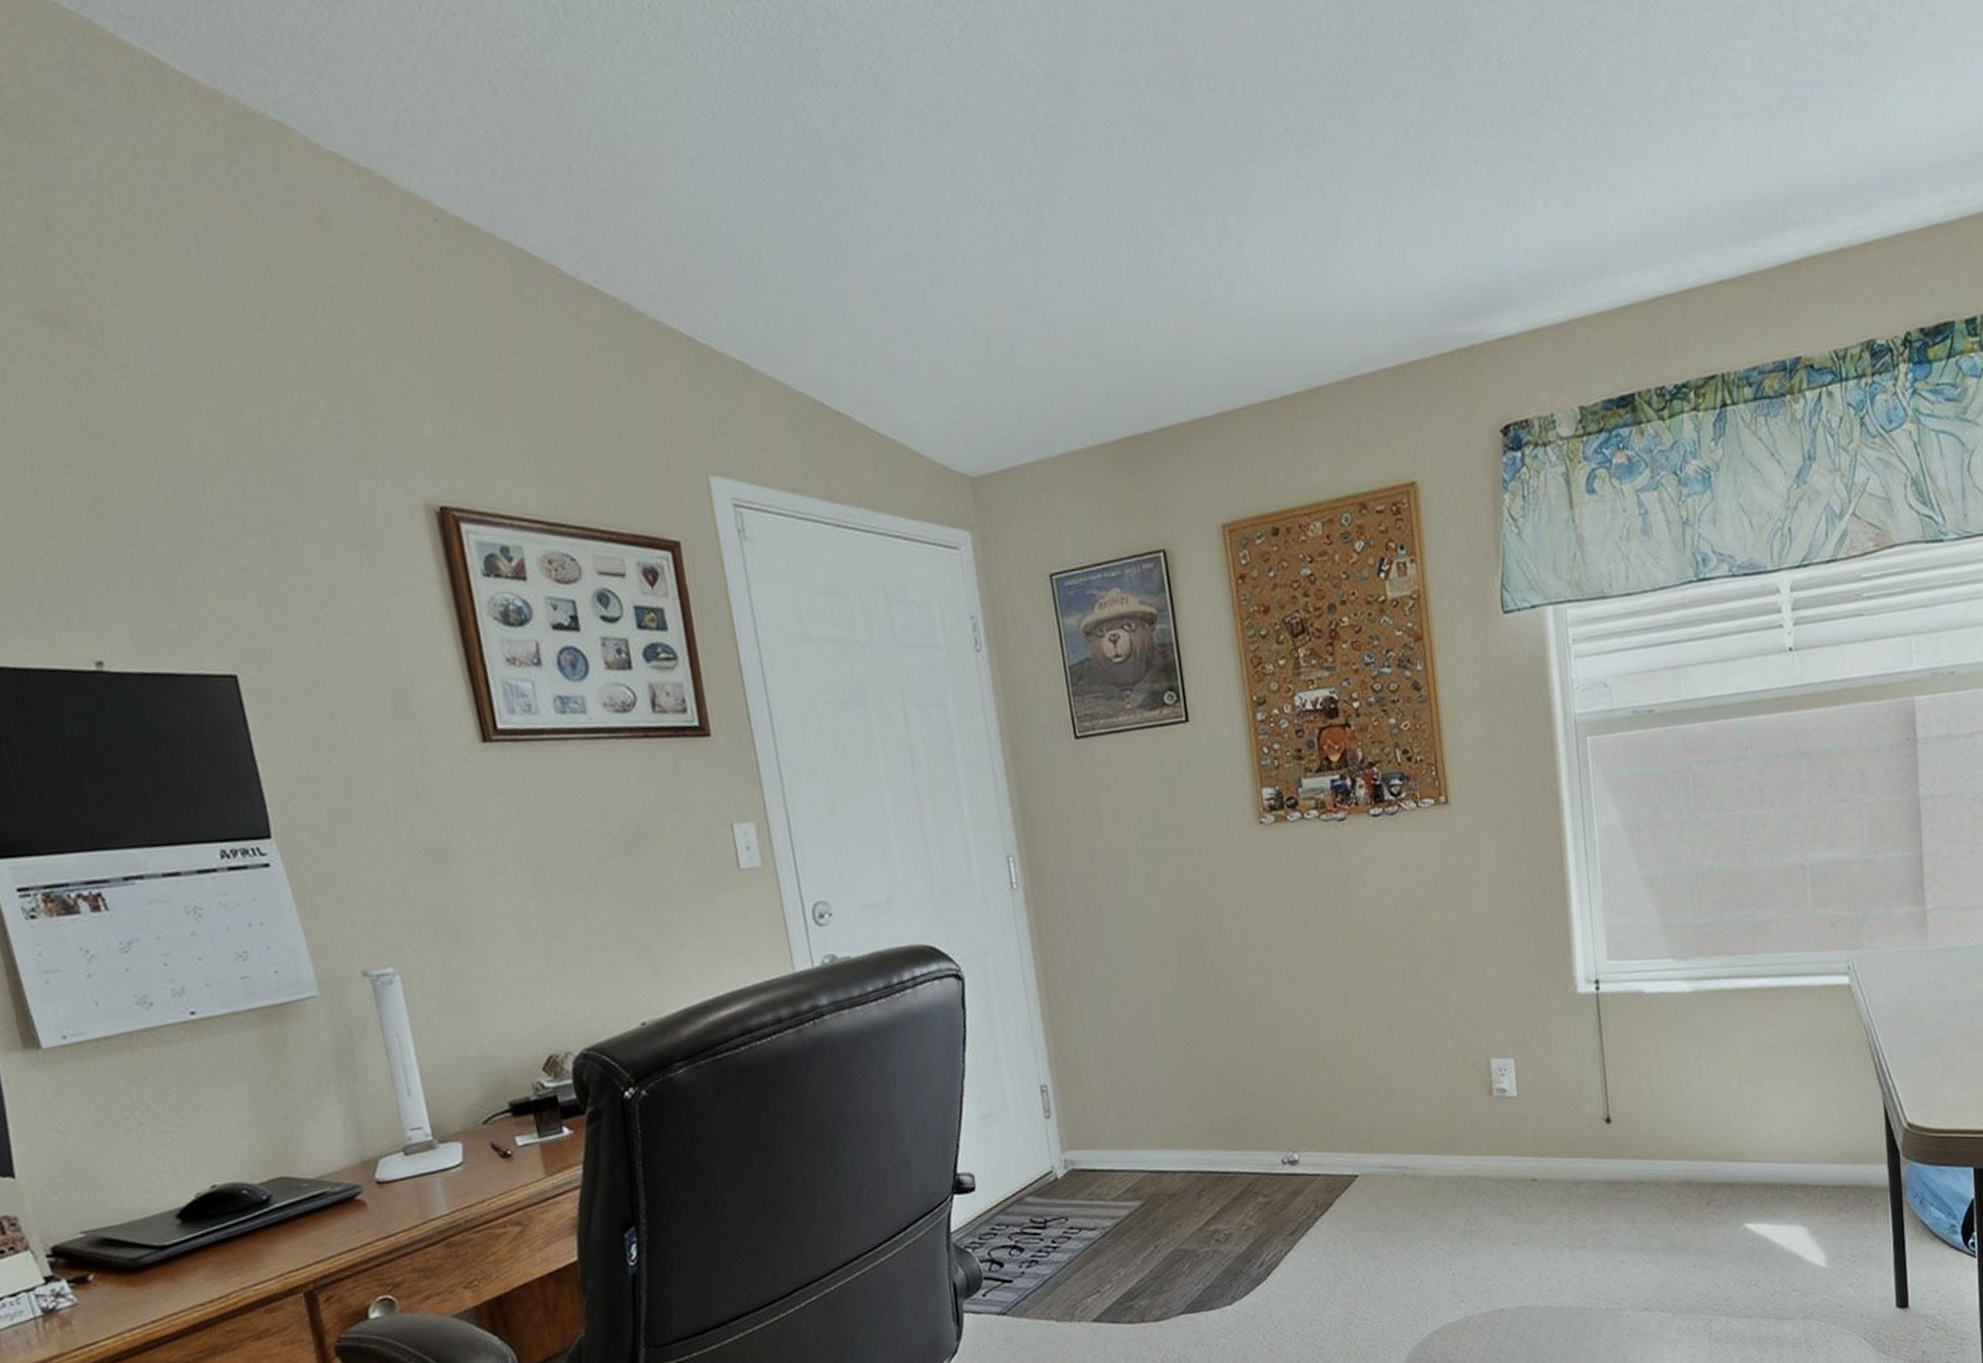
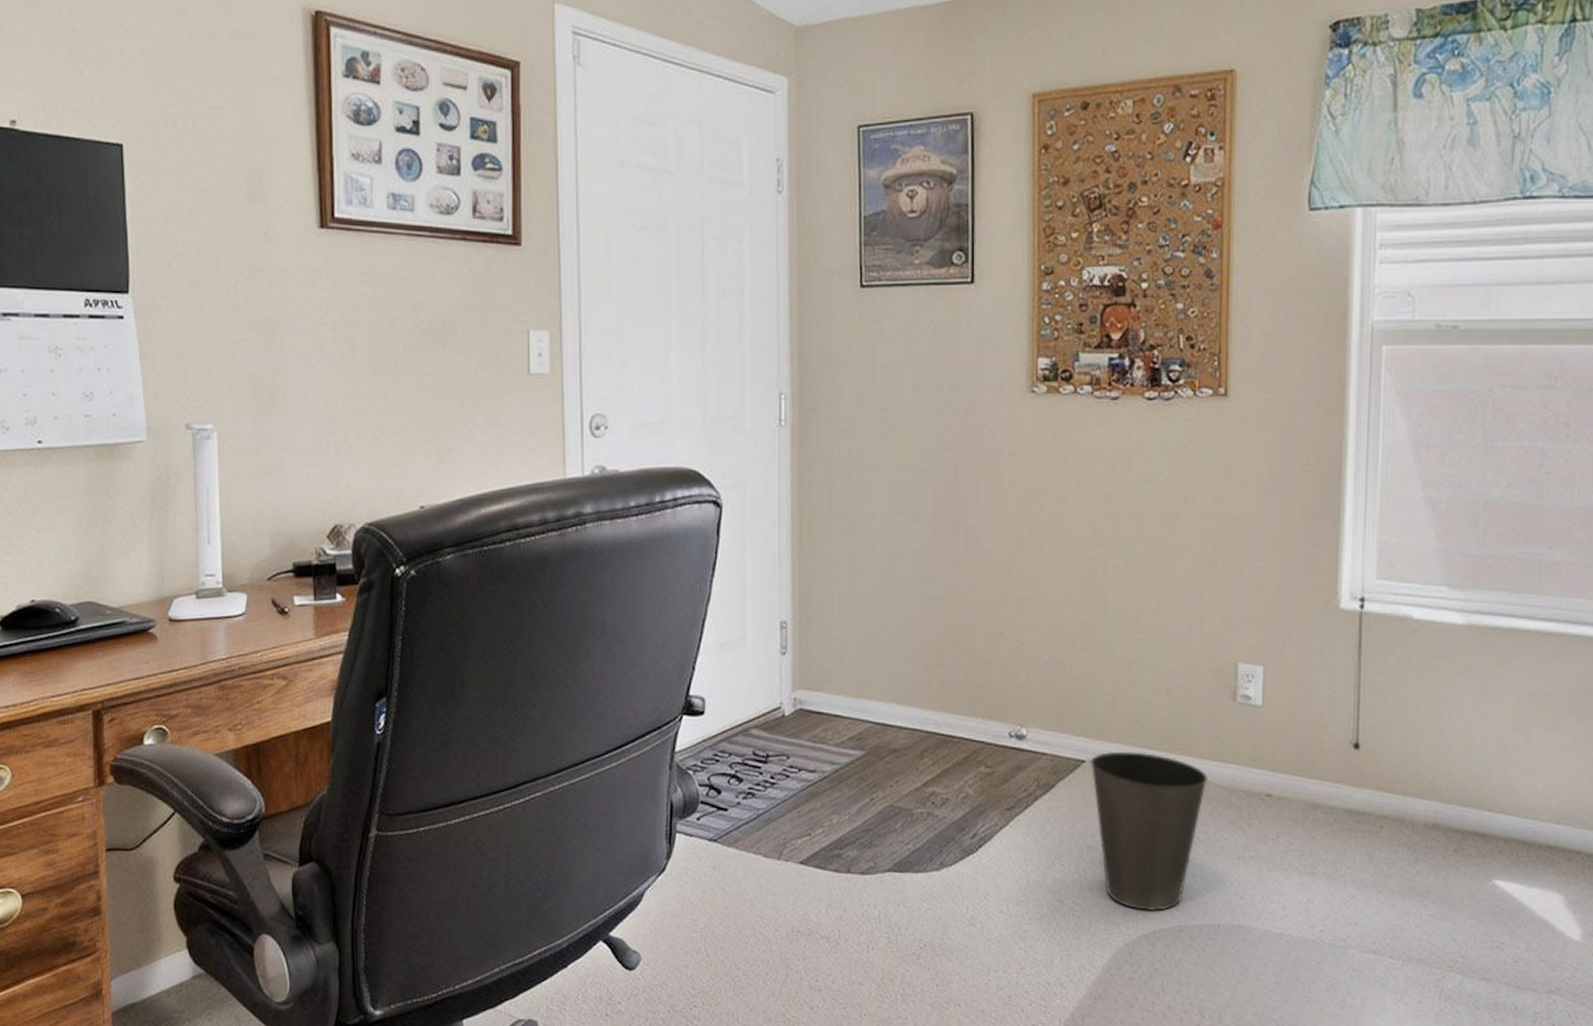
waste basket: none [1363,1157,1477,1309] -> present [1090,751,1209,911]

